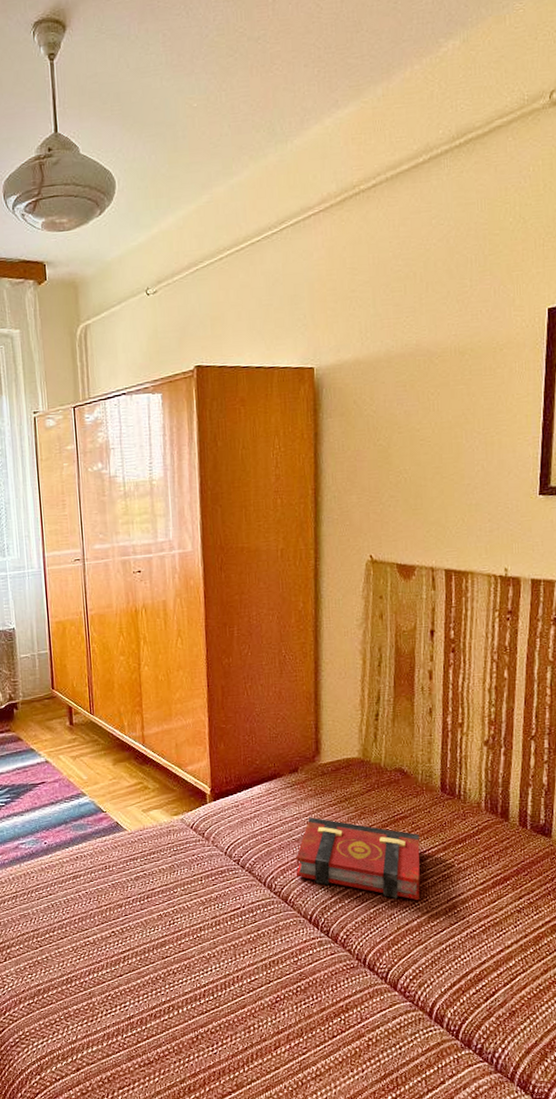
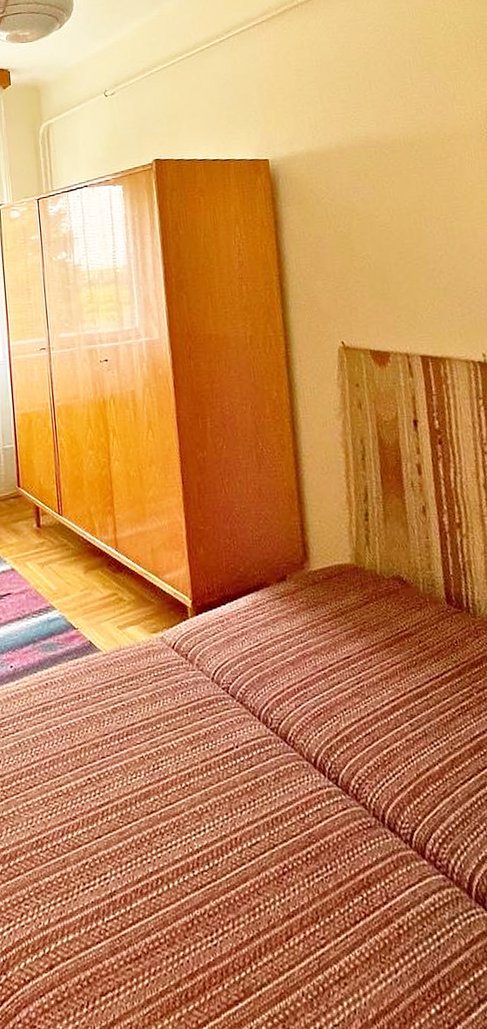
book: present [296,817,420,901] -> none [292,634,439,739]

